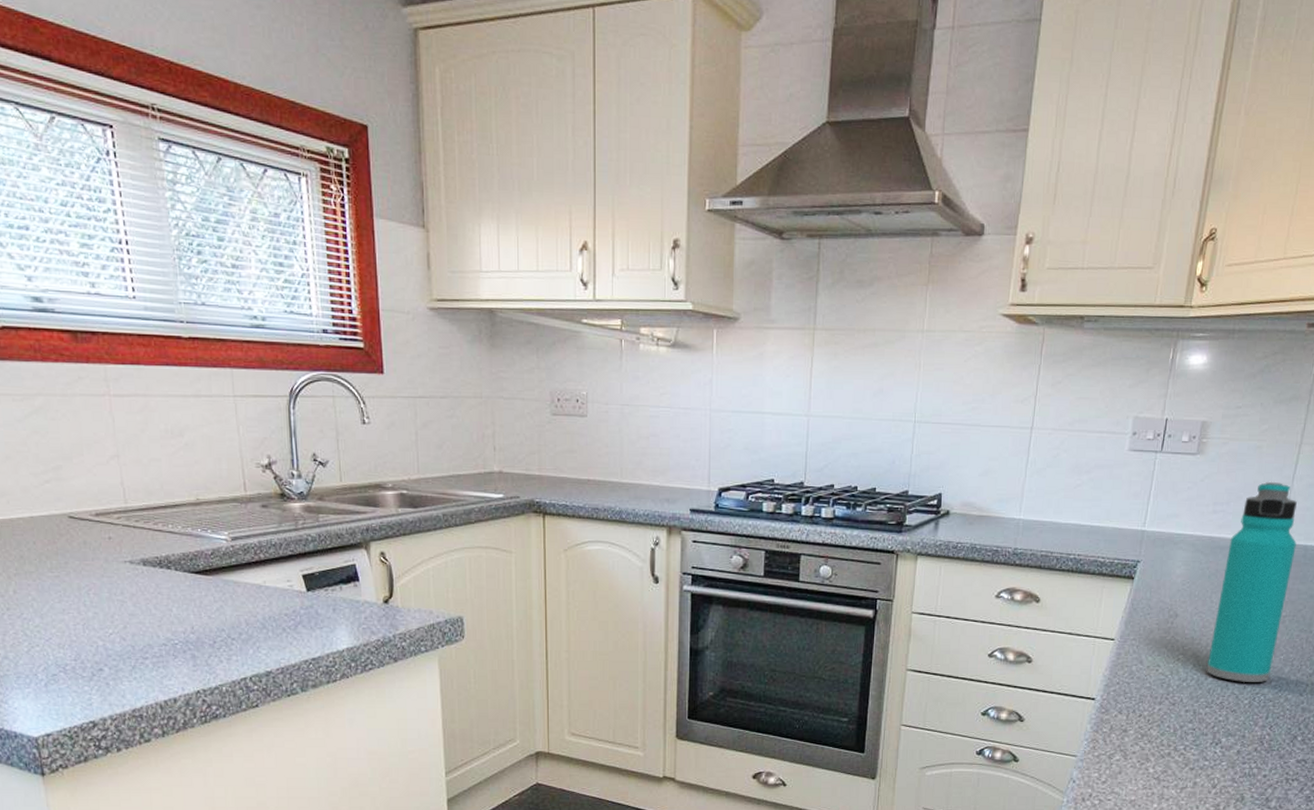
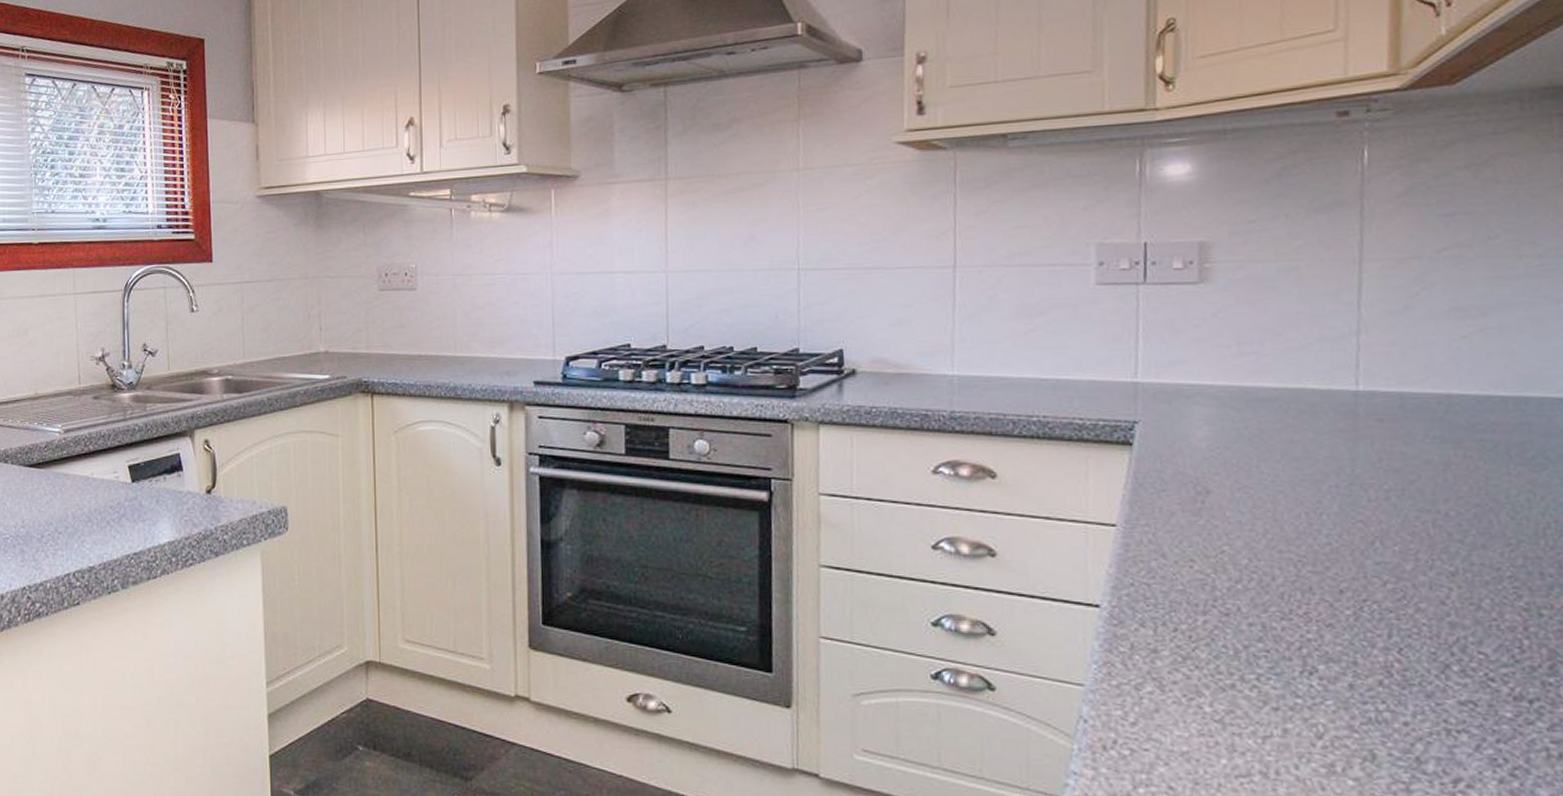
water bottle: present [1206,481,1297,683] -> none [1270,310,1386,586]

